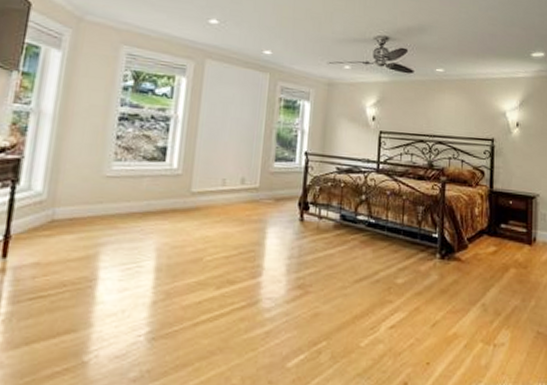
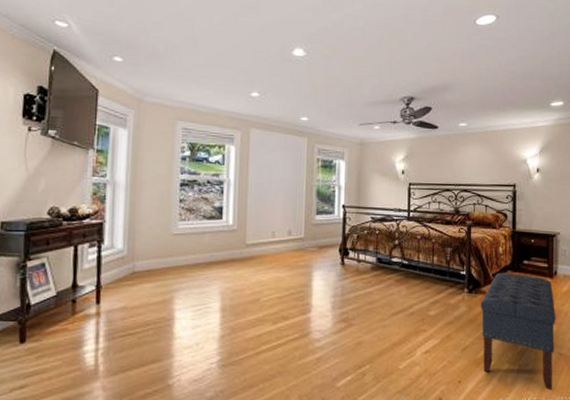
bench: none [453,236,535,376] -> present [480,272,556,391]

